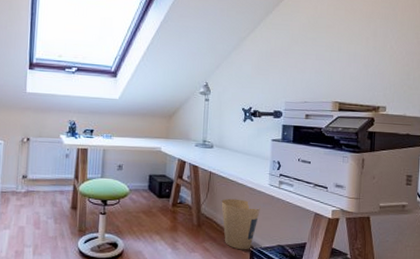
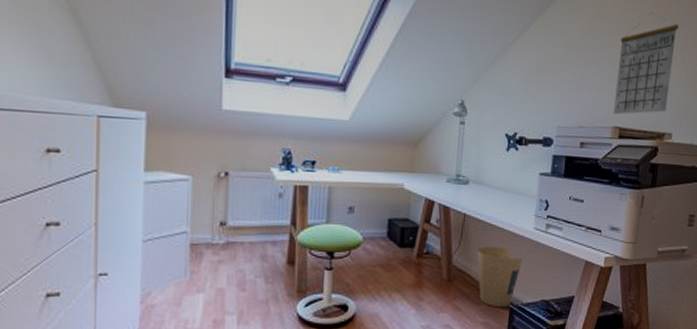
calendar: none [332,10,386,92] -> present [613,12,679,115]

